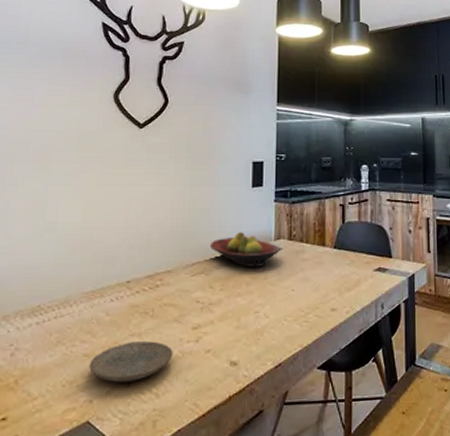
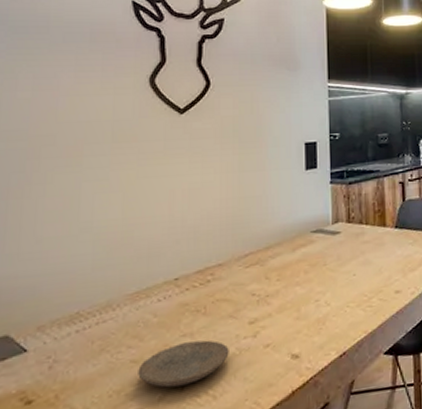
fruit bowl: present [210,232,280,267] -> none [264,217,339,255]

